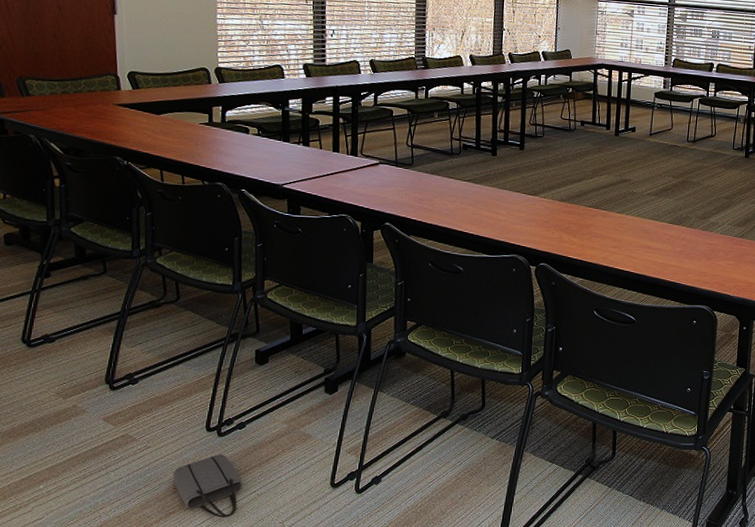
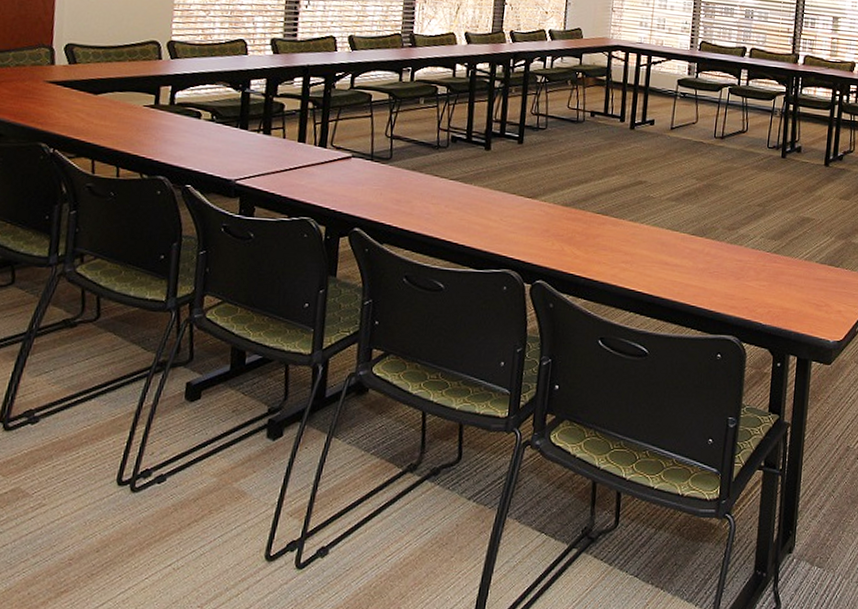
tote bag: present [173,454,244,517] -> none [69,516,157,599]

